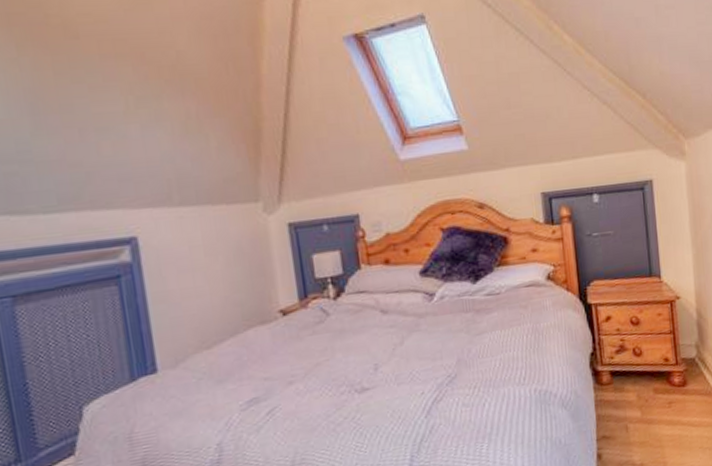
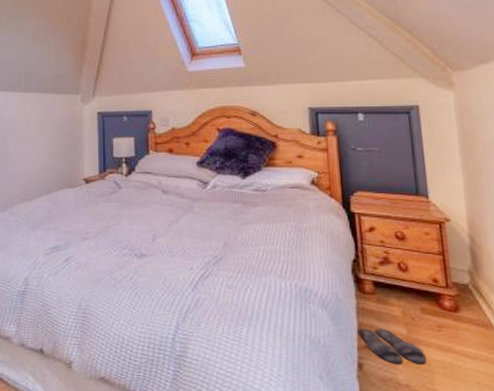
slippers: none [596,415,658,448] -> present [357,329,426,364]

